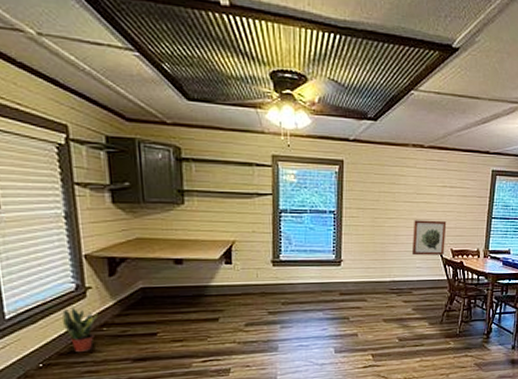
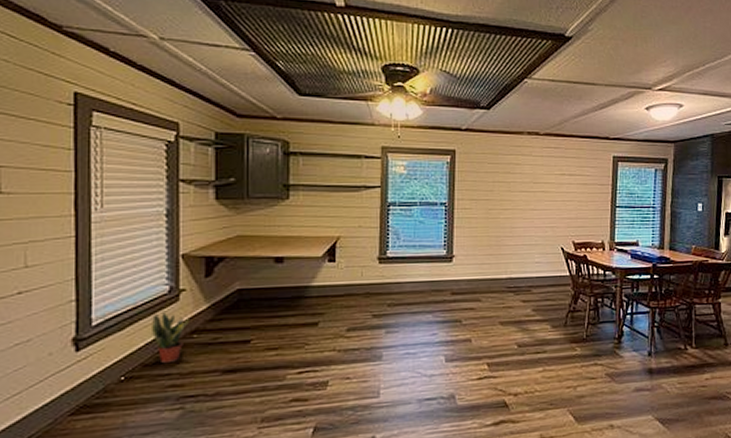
wall art: present [411,220,447,256] -> none [529,210,567,250]

